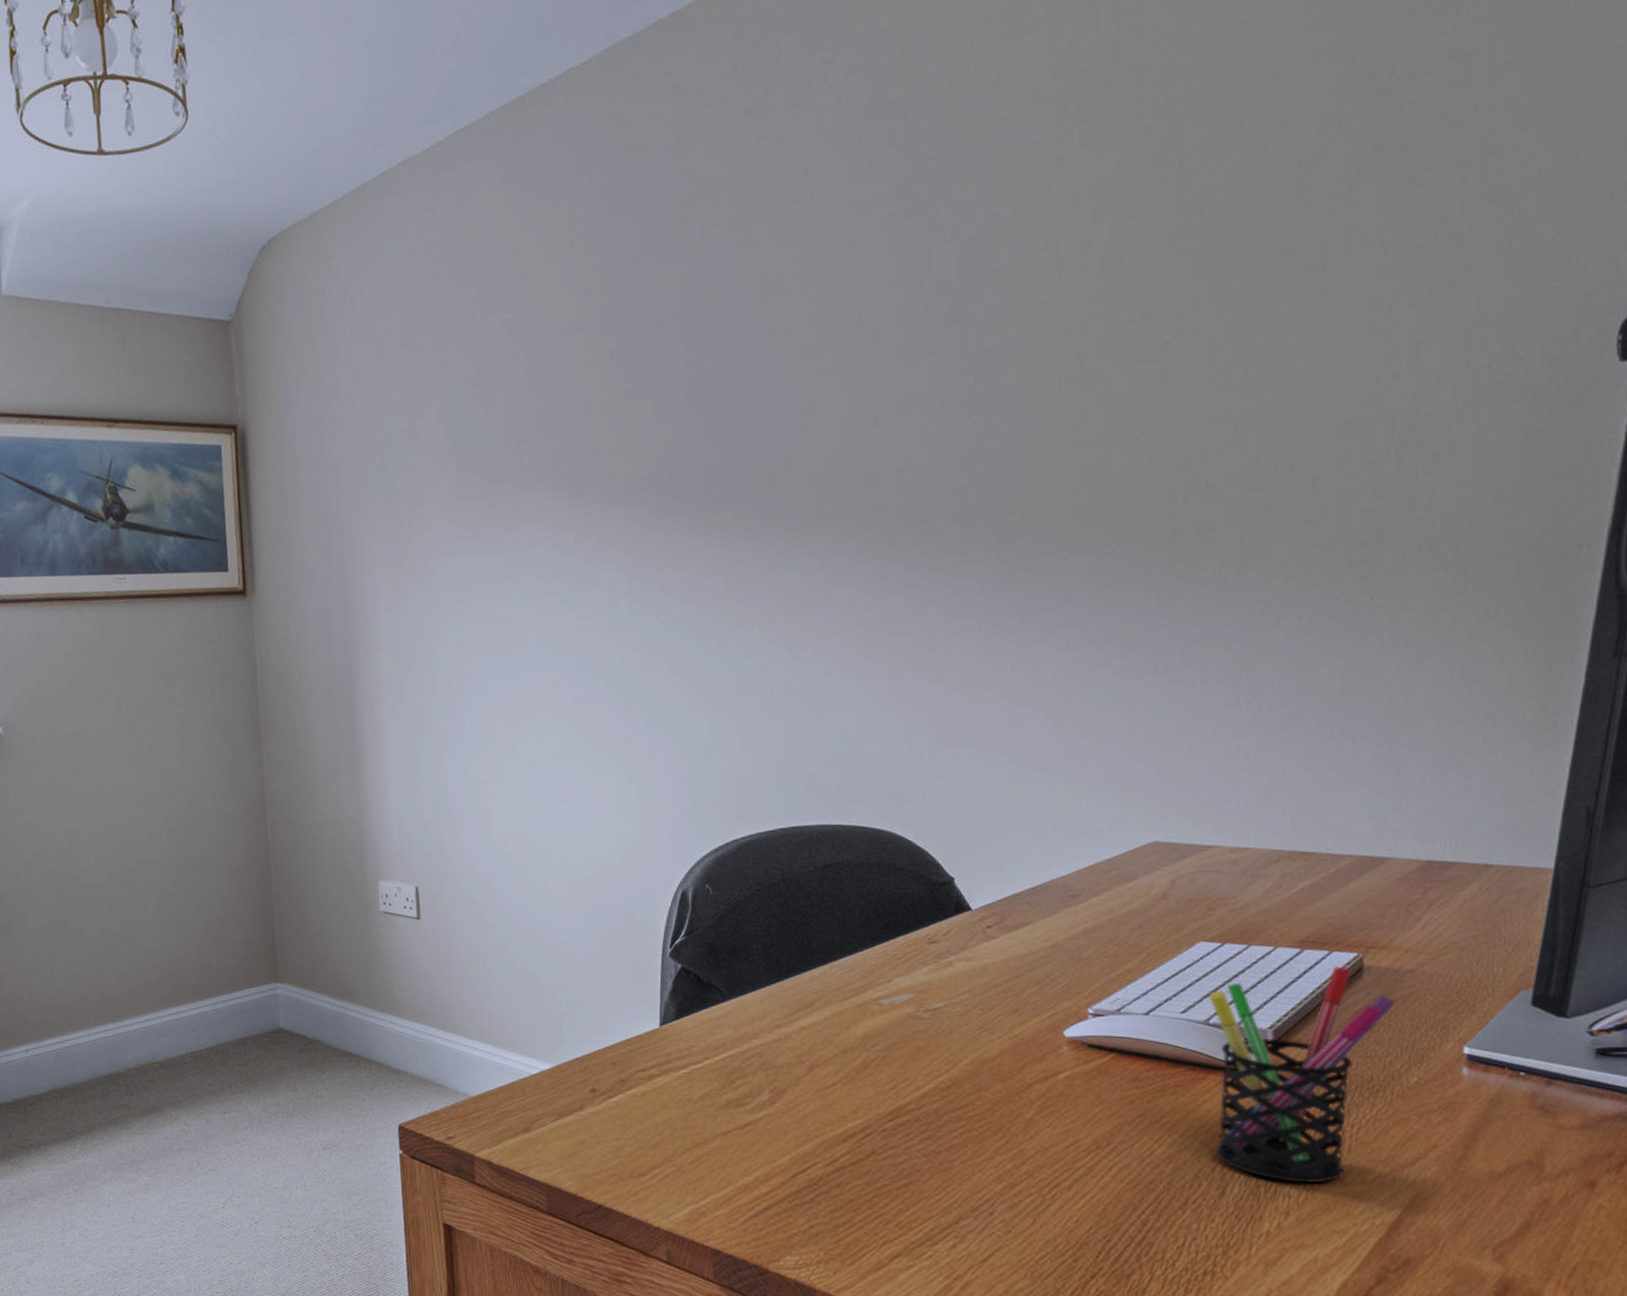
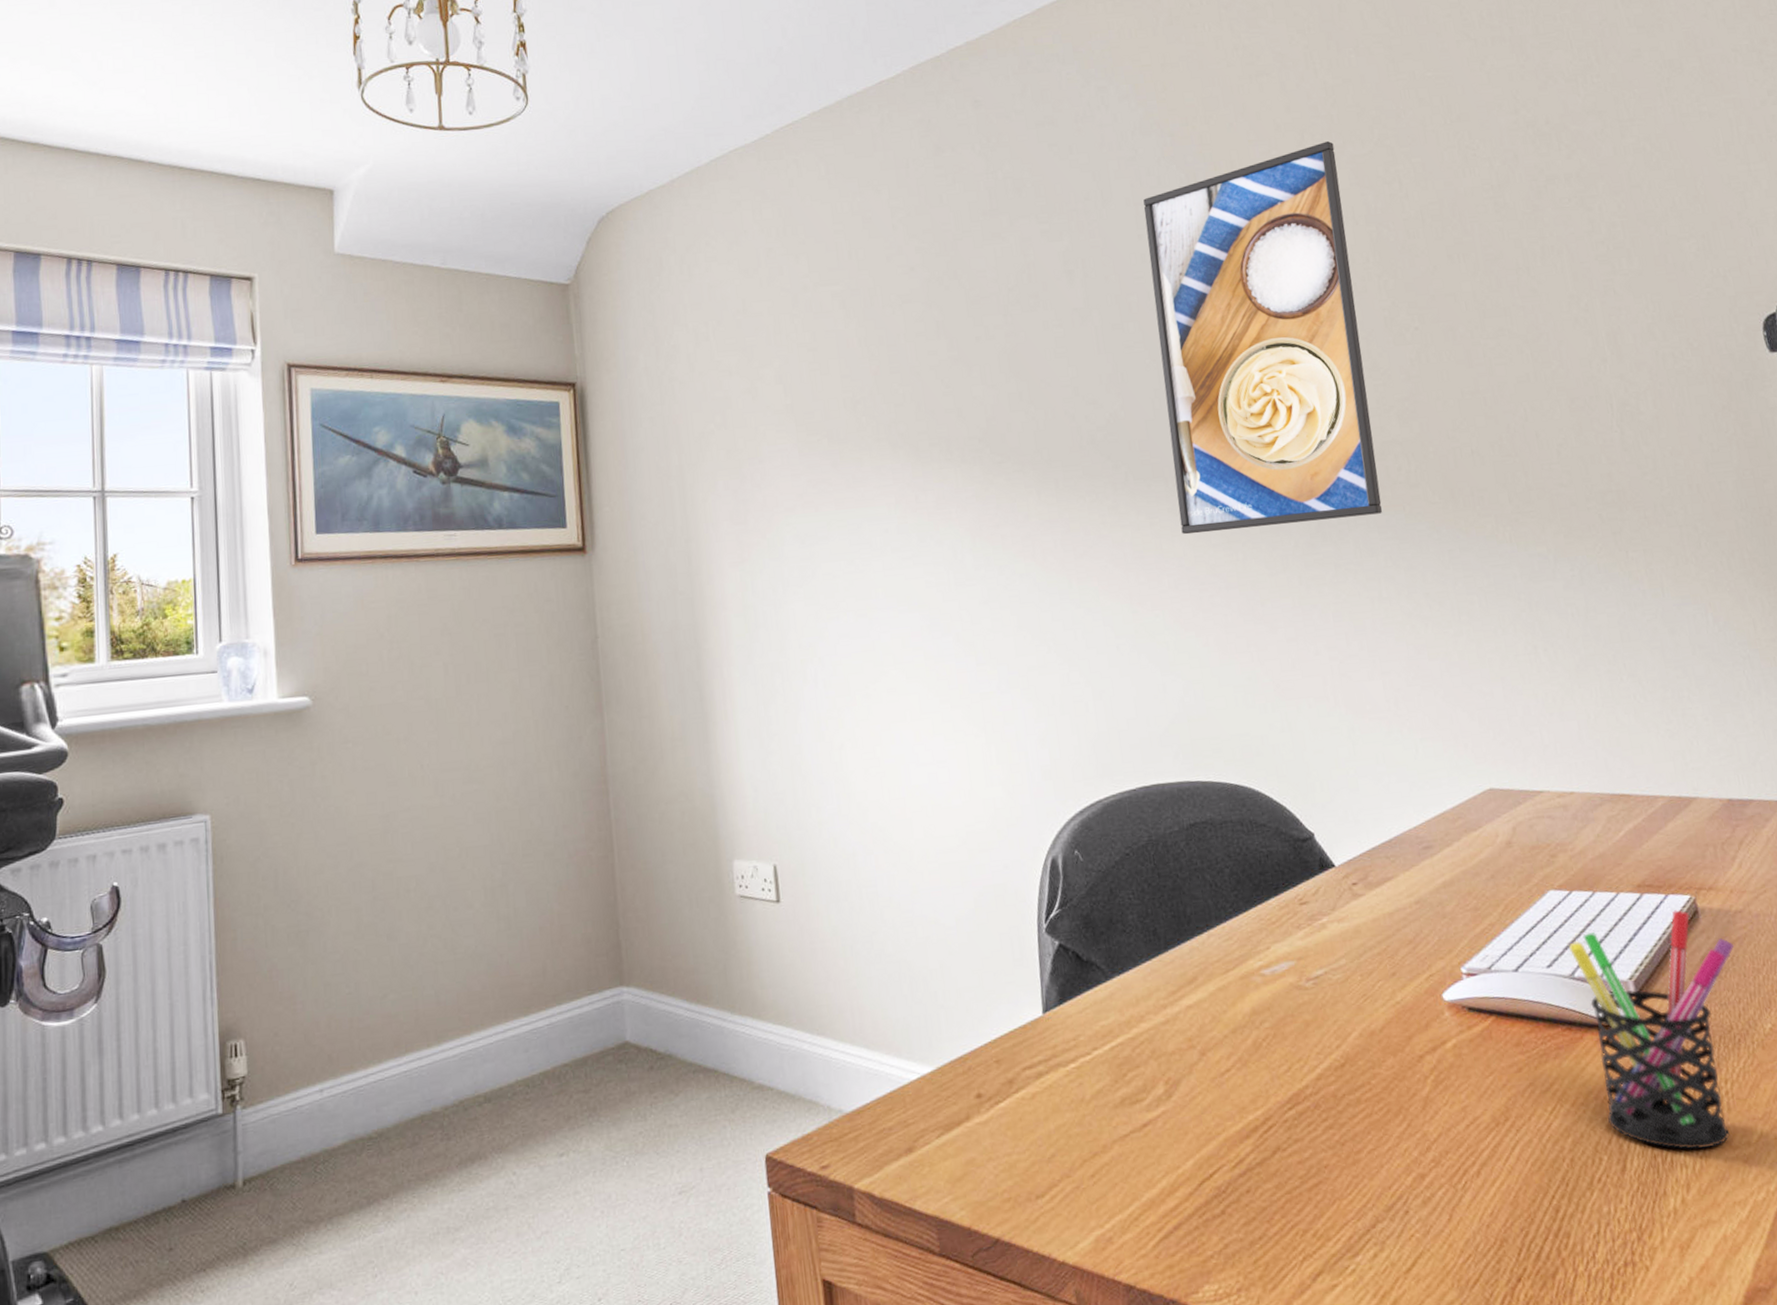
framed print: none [855,114,1105,579] -> present [1143,141,1383,535]

